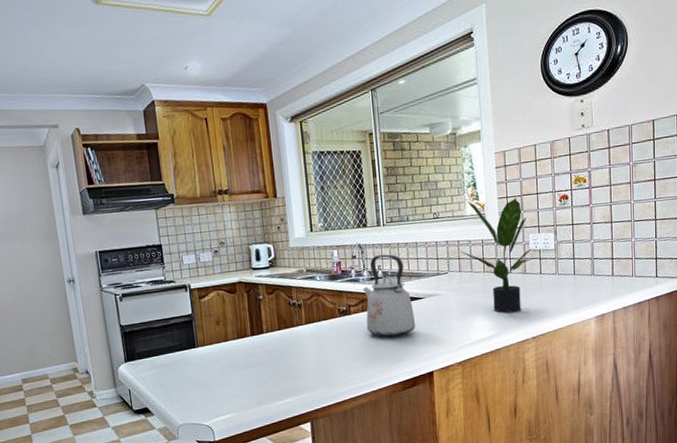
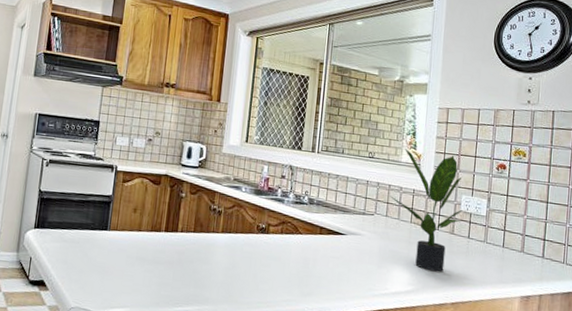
kettle: present [363,254,416,337] -> none [282,180,334,269]

